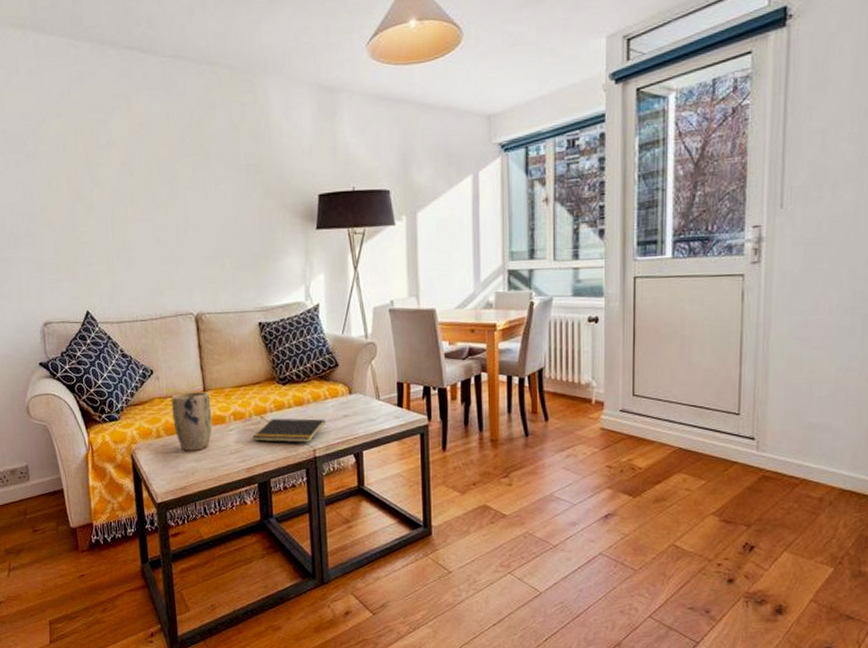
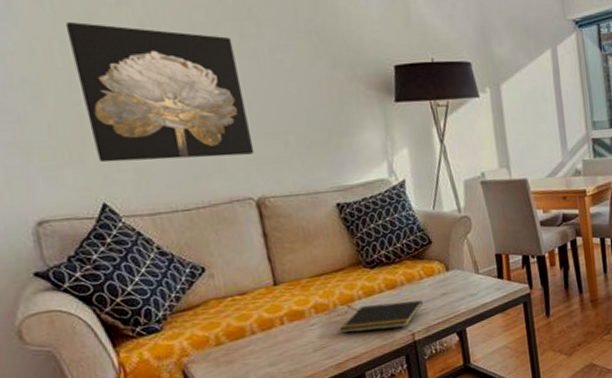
wall art: none [71,162,197,278] -> present [65,22,255,163]
plant pot: present [171,392,213,451] -> none [232,285,289,356]

